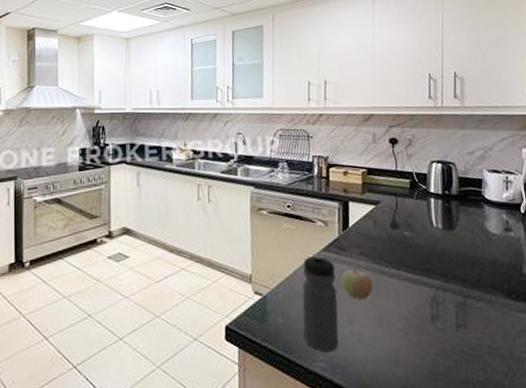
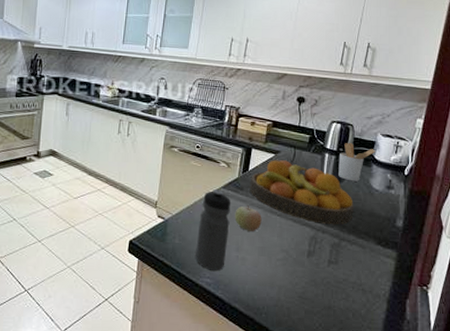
fruit bowl: none [352,211,474,281] -> present [249,160,354,225]
utensil holder: none [446,182,485,227] -> present [338,142,376,182]

